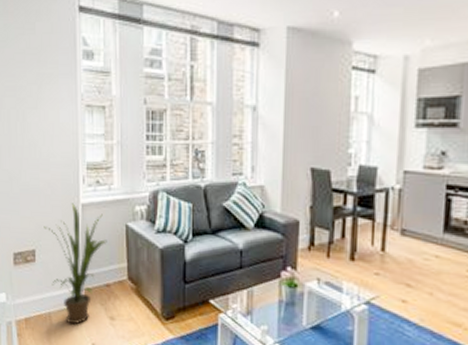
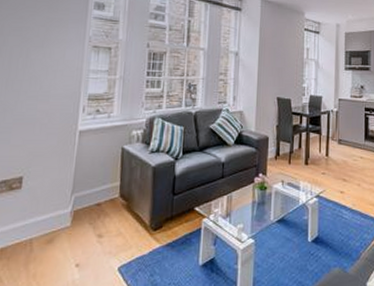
house plant: present [44,203,107,325] -> none [35,130,102,248]

